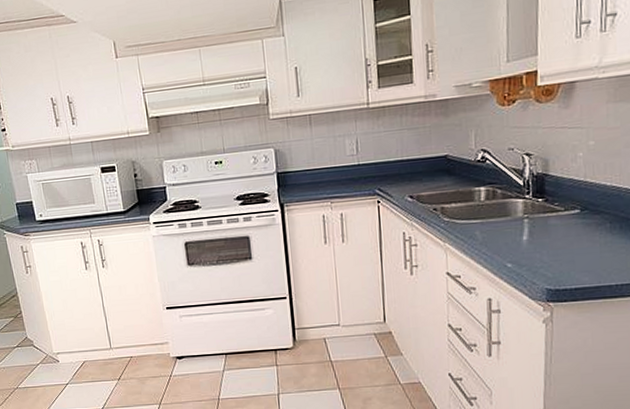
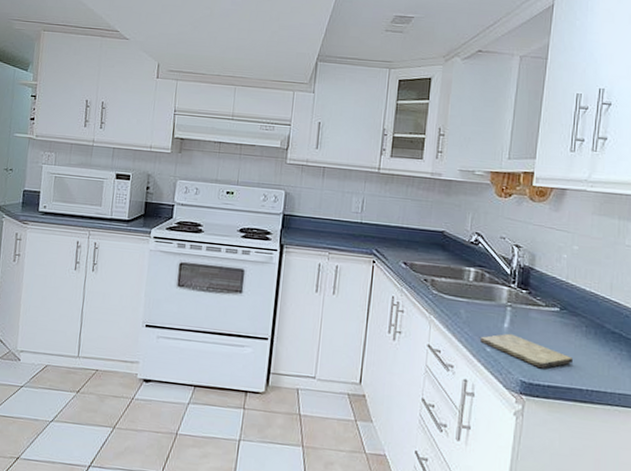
cutting board: none [500,245,600,274] -> present [480,333,574,369]

